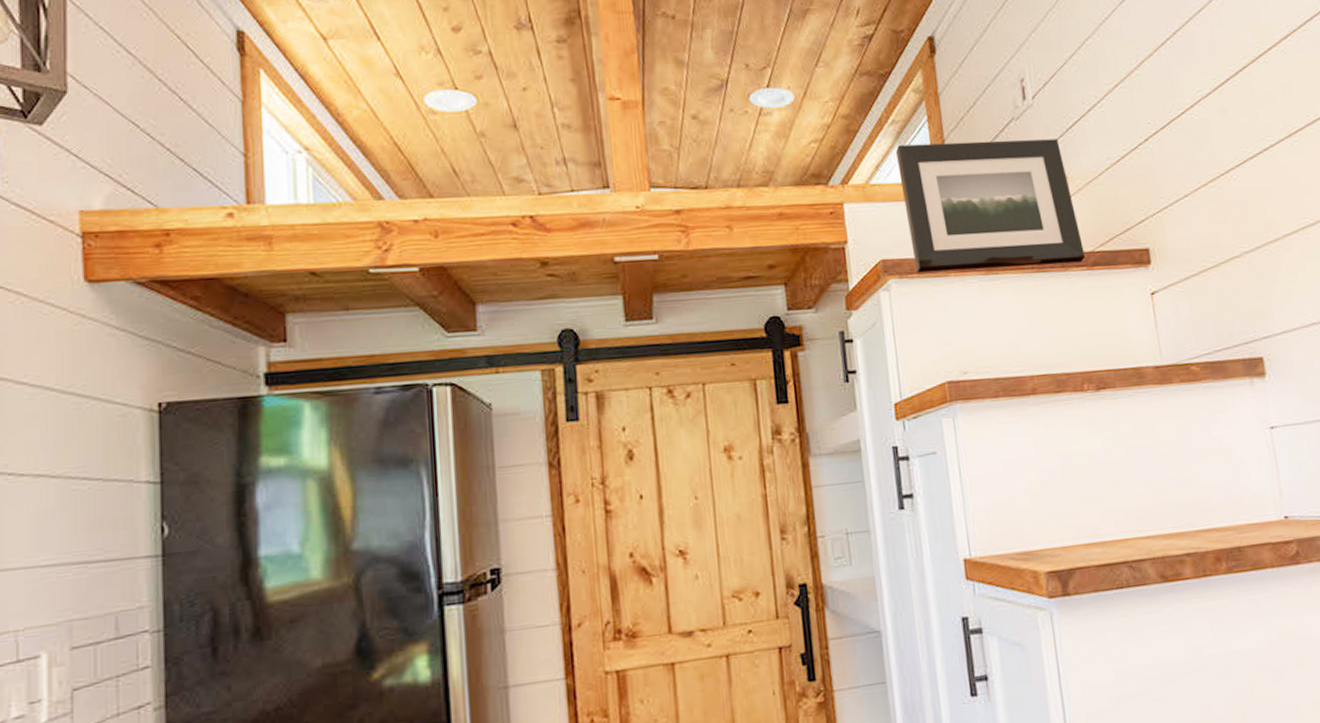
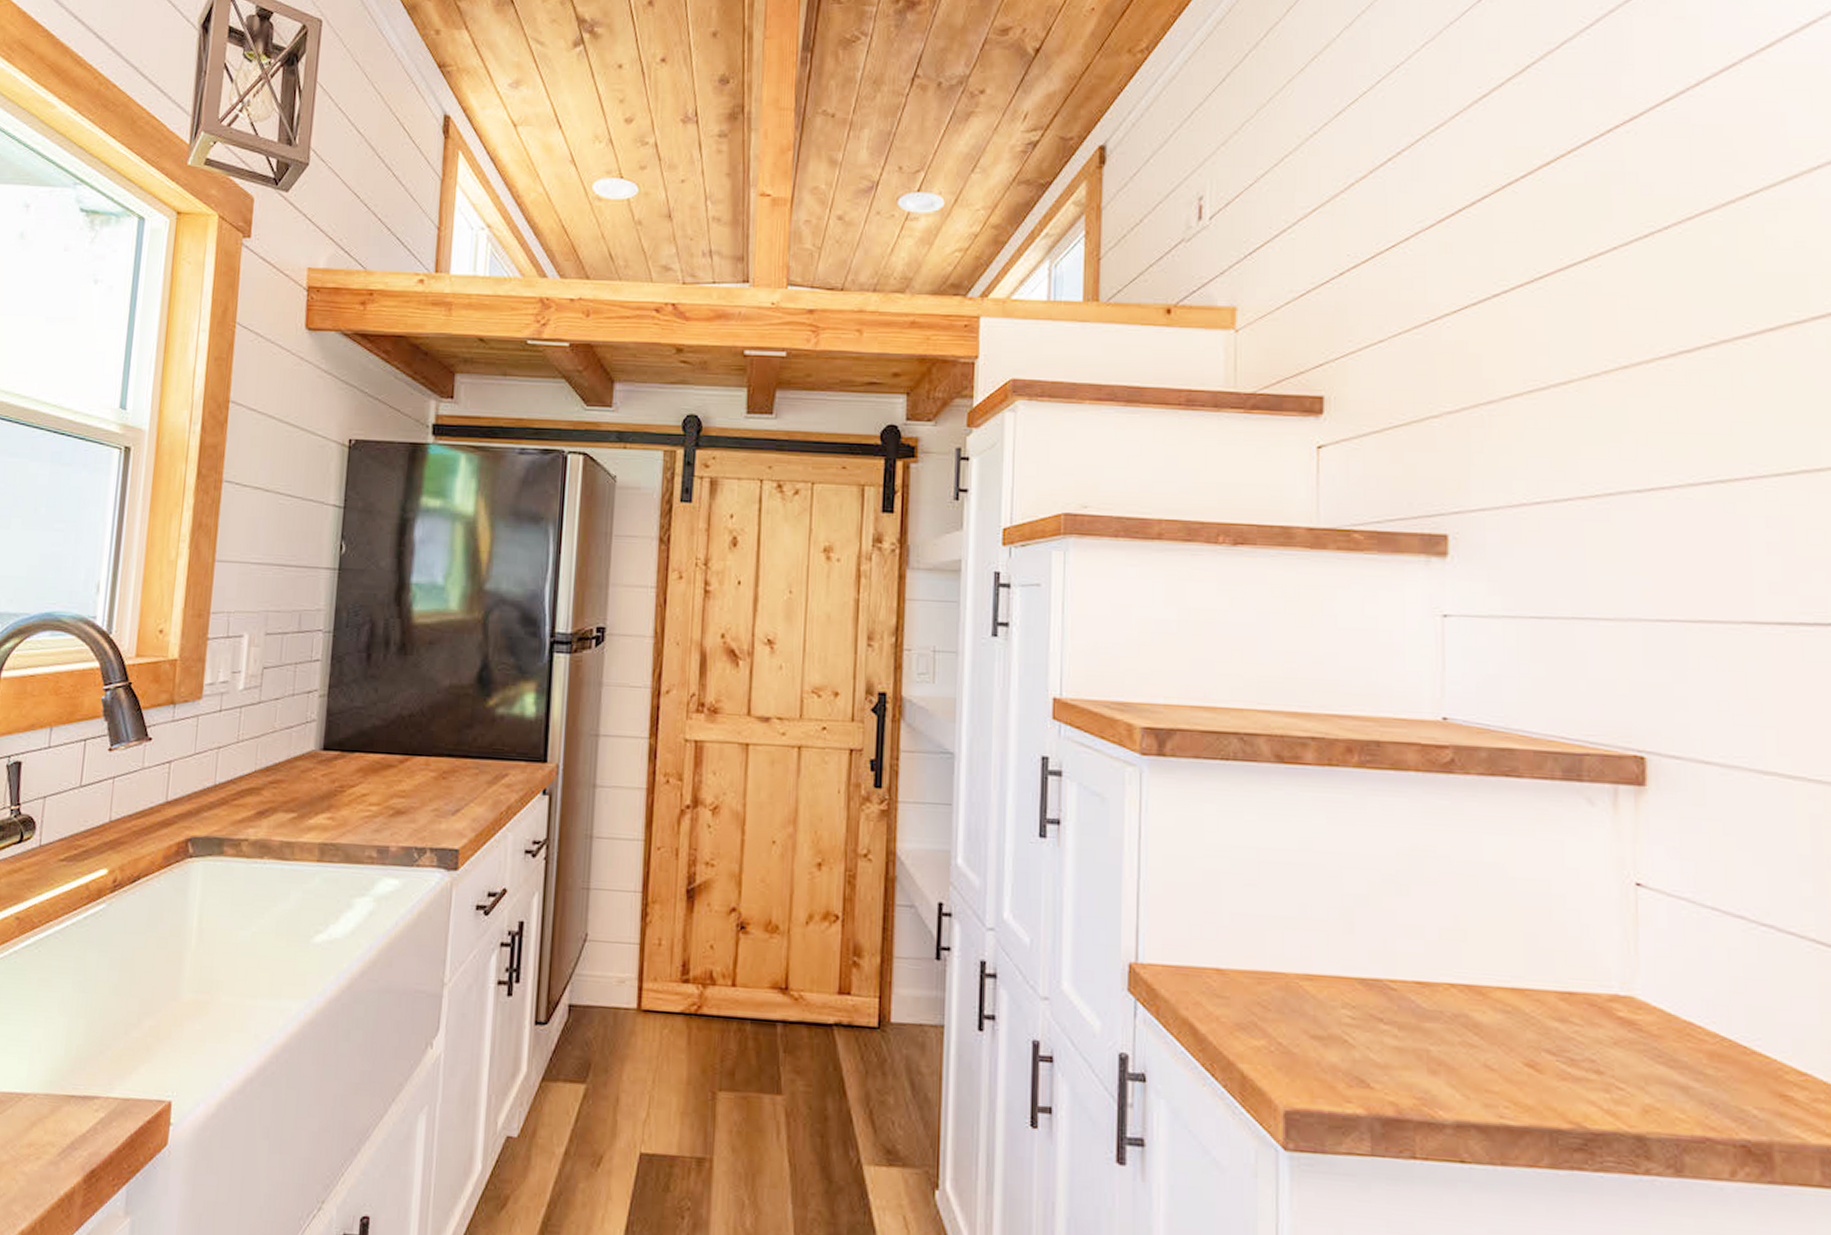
picture frame: present [896,139,1085,273] -> none [1045,260,1243,404]

